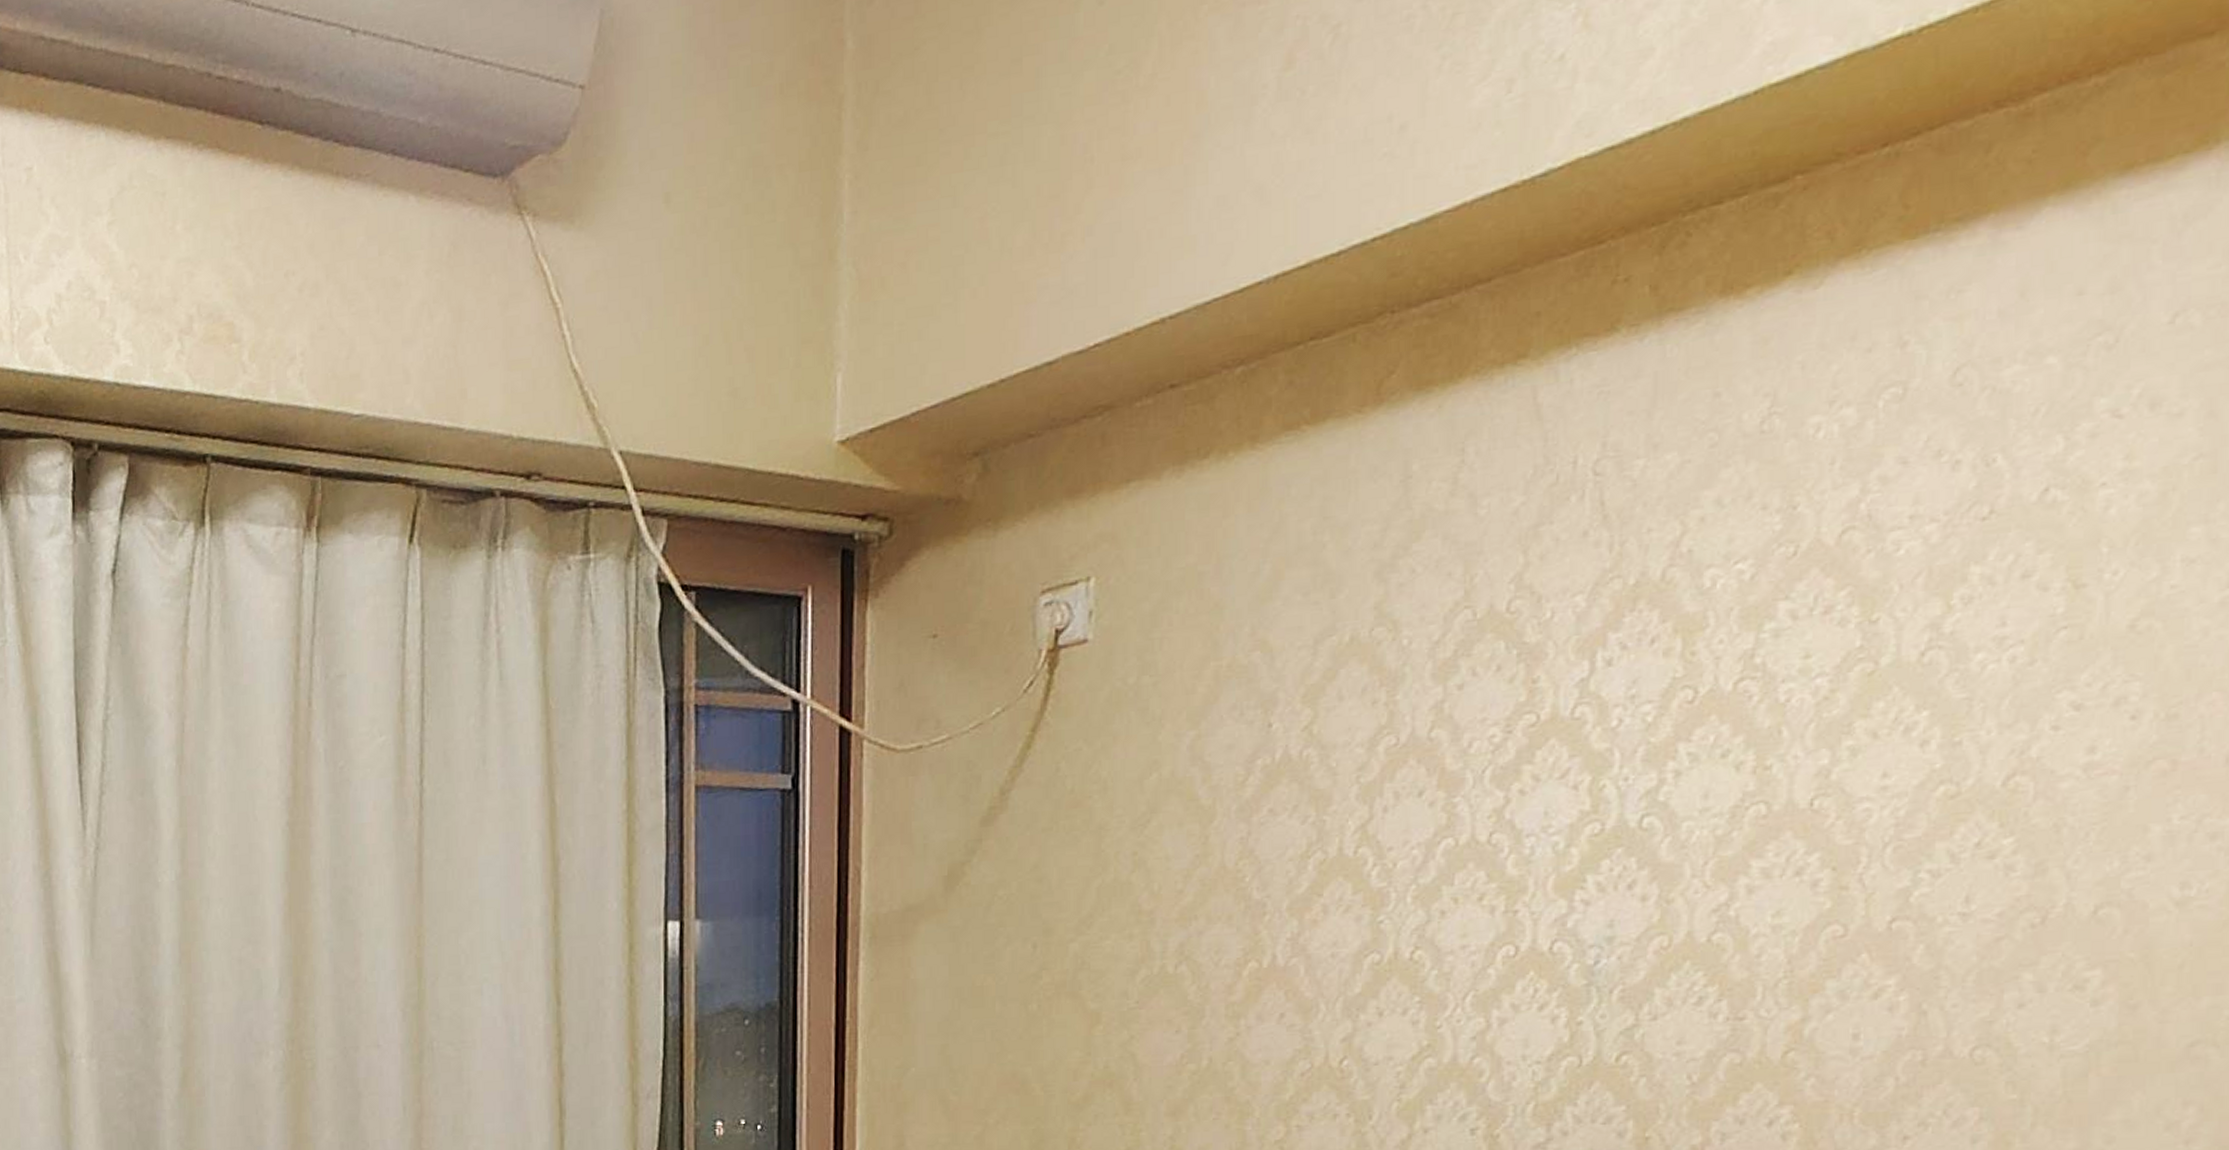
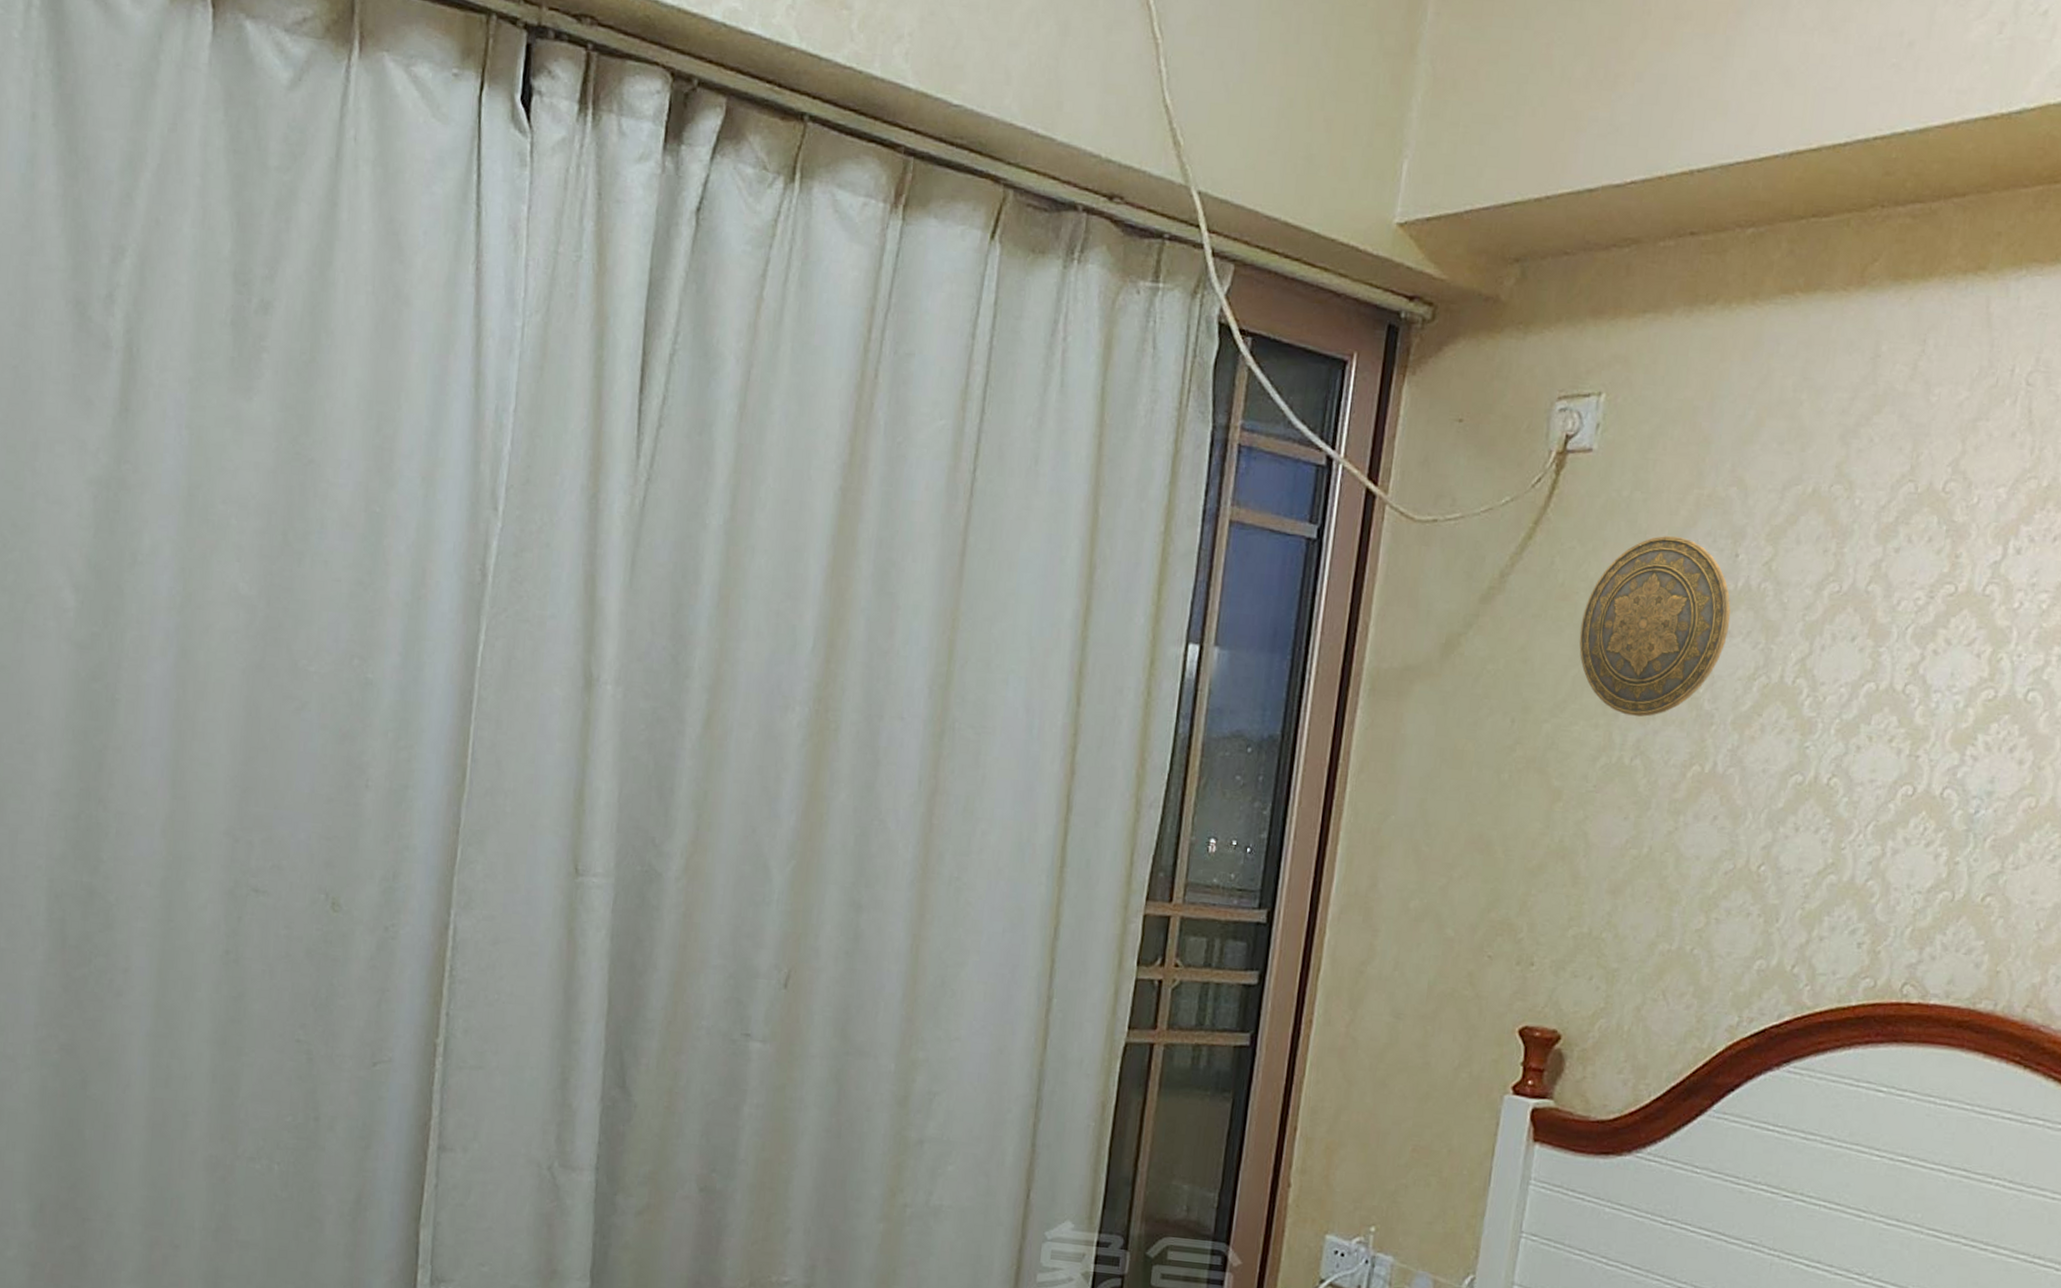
decorative plate: none [1098,716,1272,920] -> present [1579,535,1731,717]

